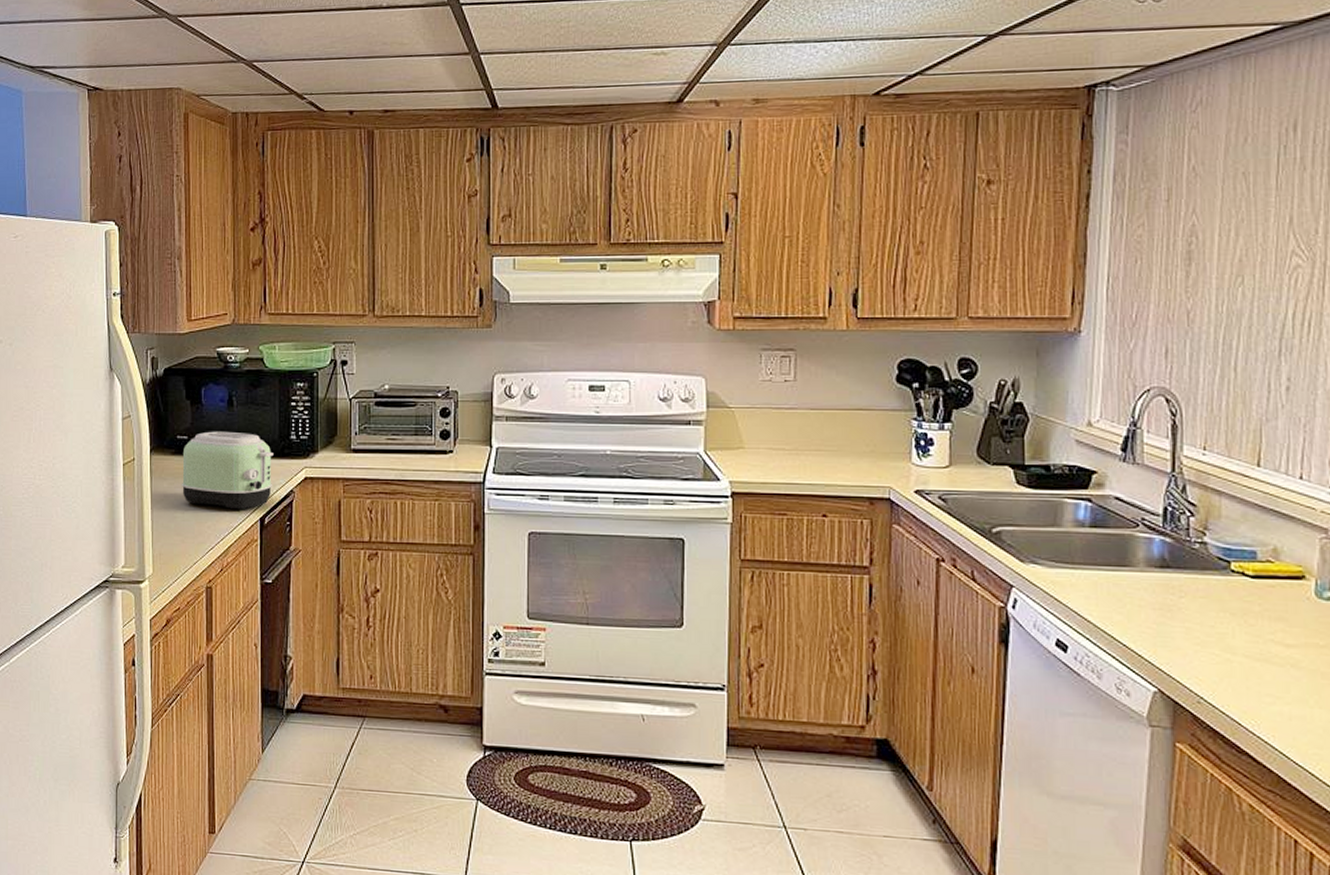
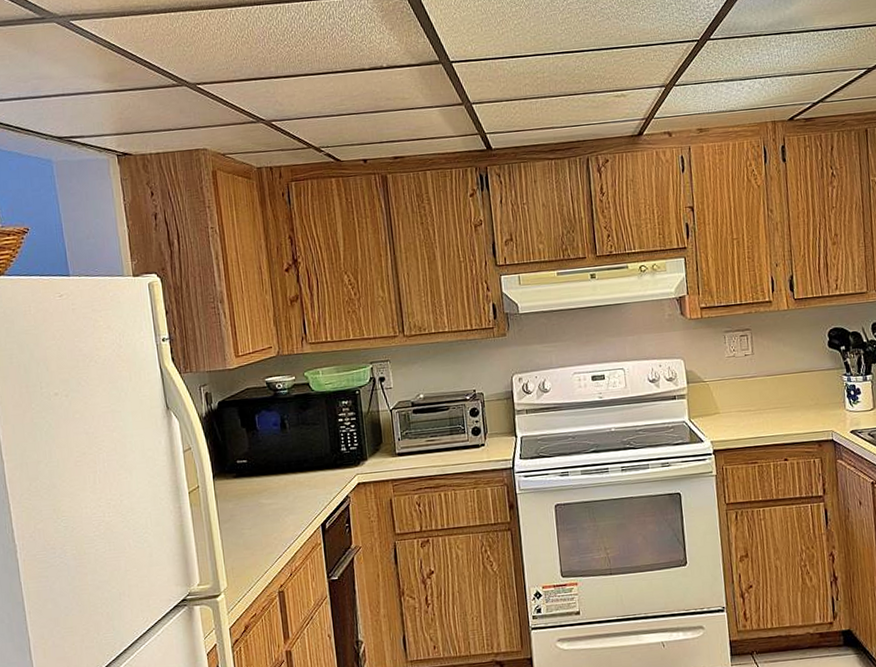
toaster: present [181,431,274,510] -> none [244,450,329,520]

